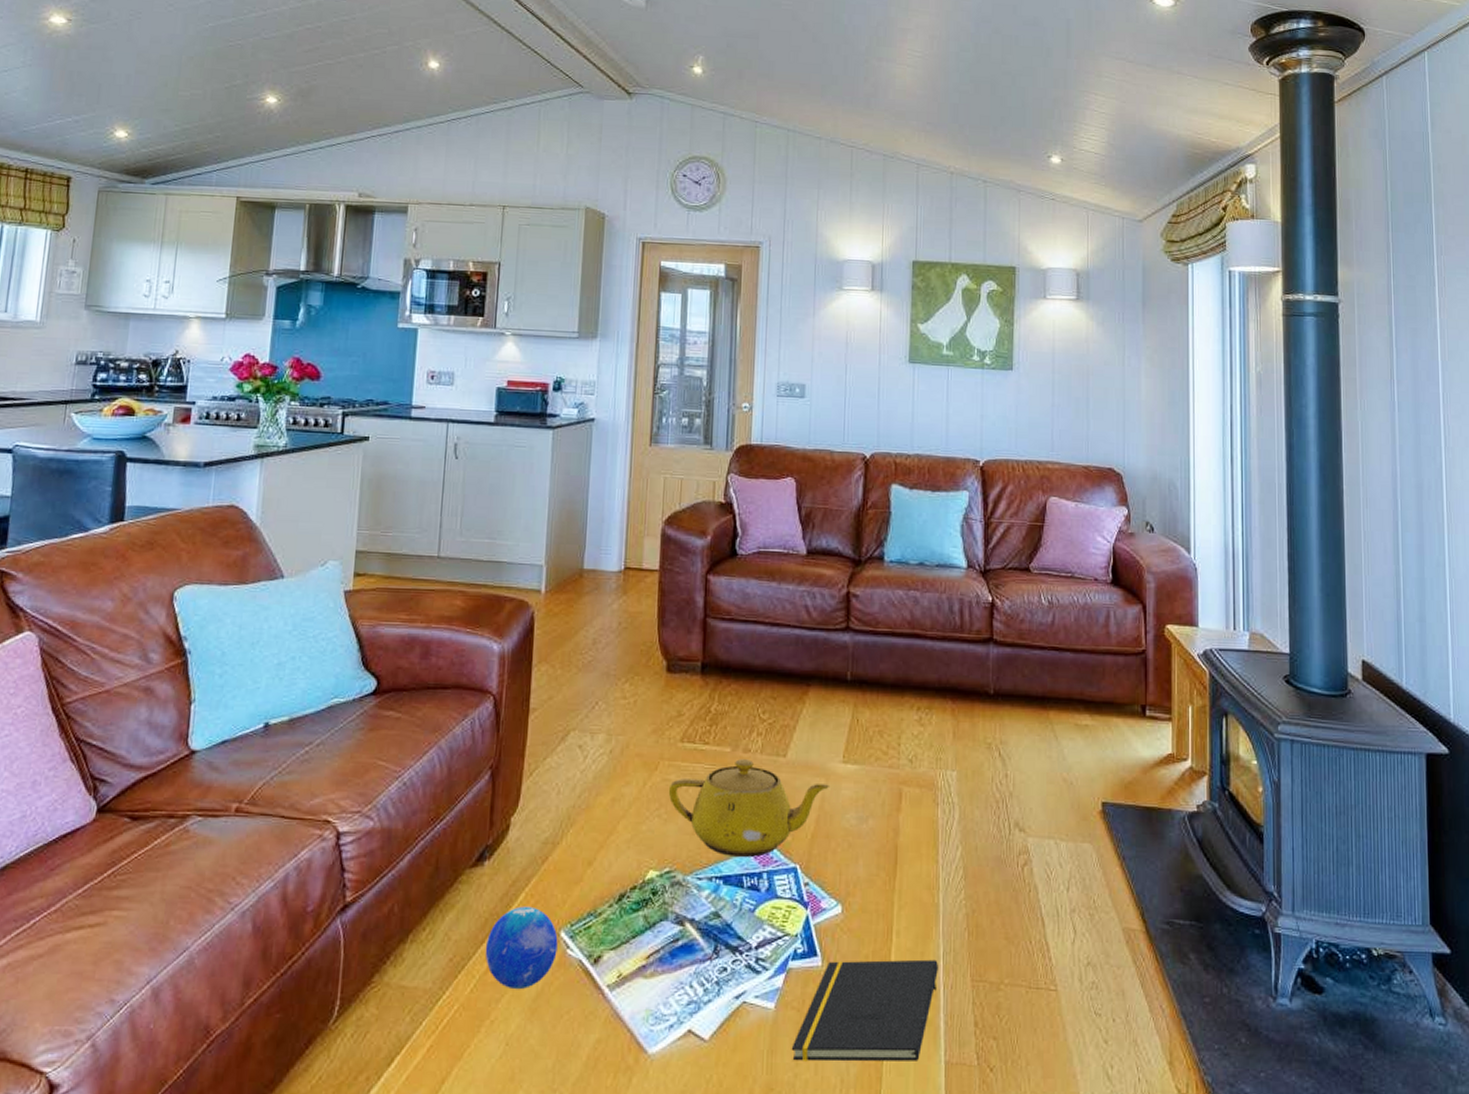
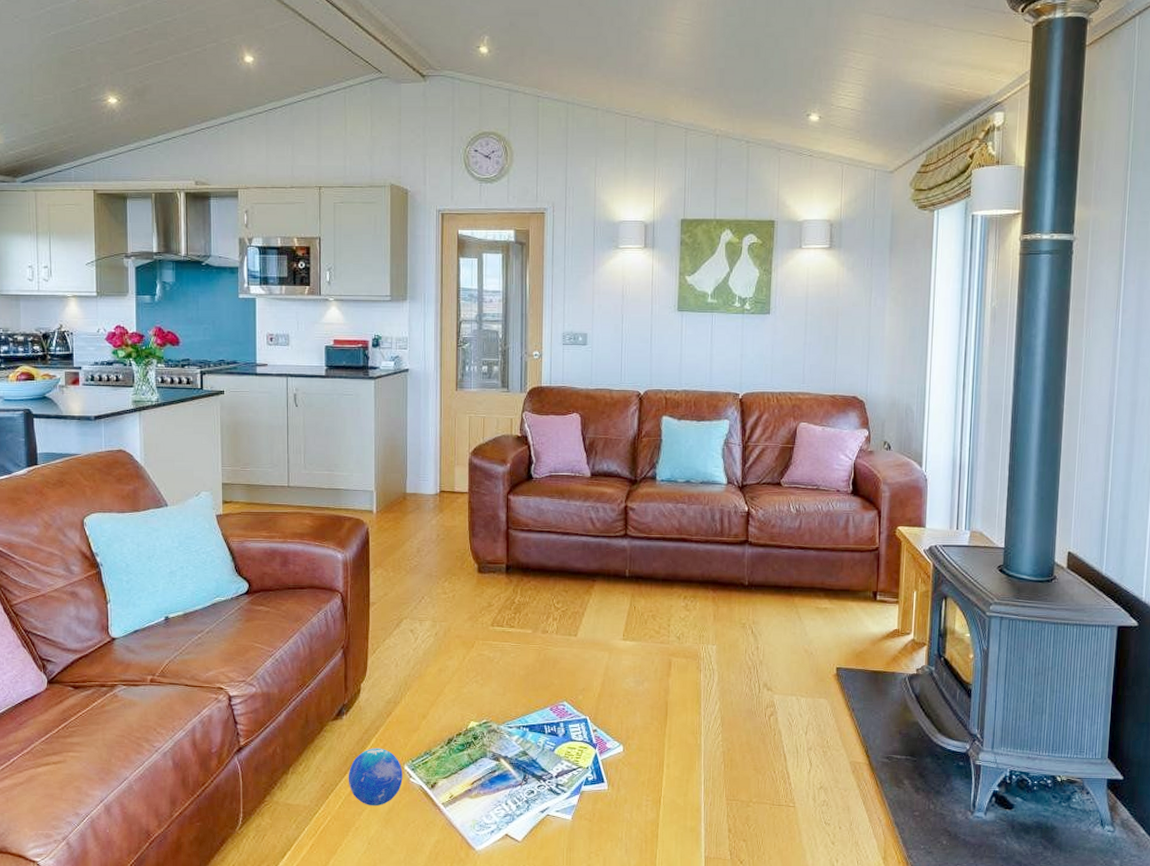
teapot: present [668,759,831,857] -> none [483,638,613,711]
notepad: present [791,959,938,1061] -> none [585,784,700,856]

